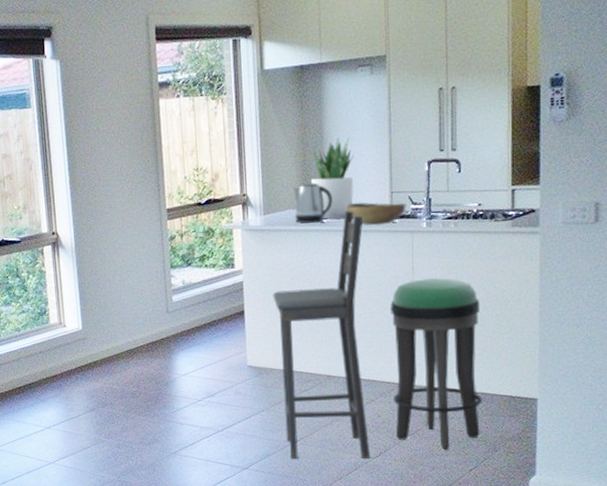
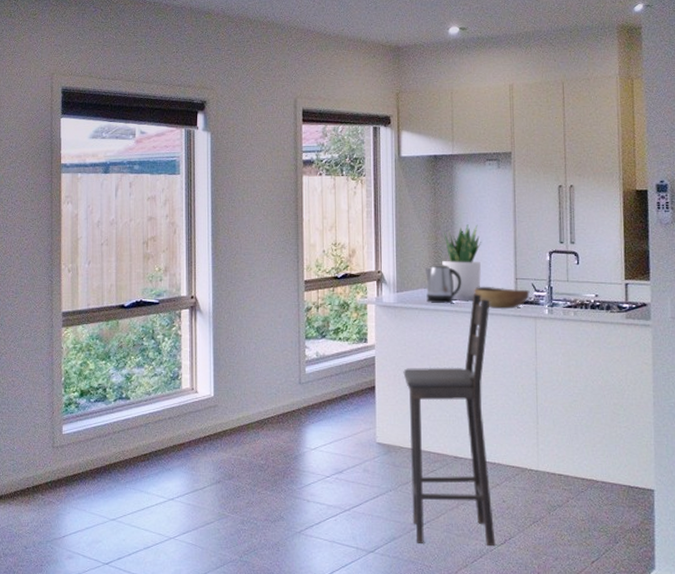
bar stool: present [389,278,482,449] -> none [514,364,602,539]

